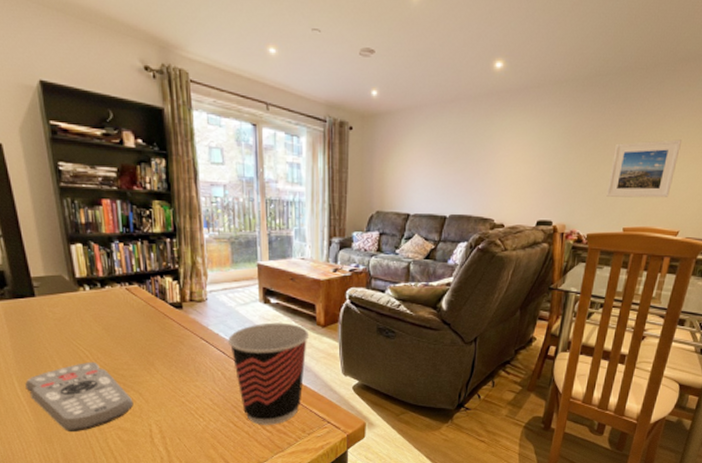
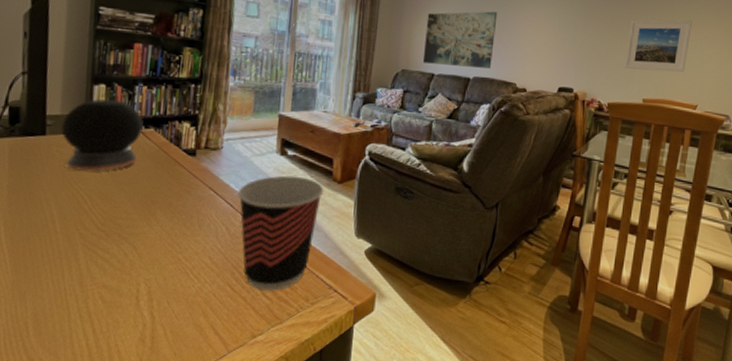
remote control: present [25,361,134,431] -> none [11,208,125,288]
speaker: none [48,258,128,328] -> present [61,98,144,171]
wall art: none [397,143,474,205] -> present [422,11,498,69]

